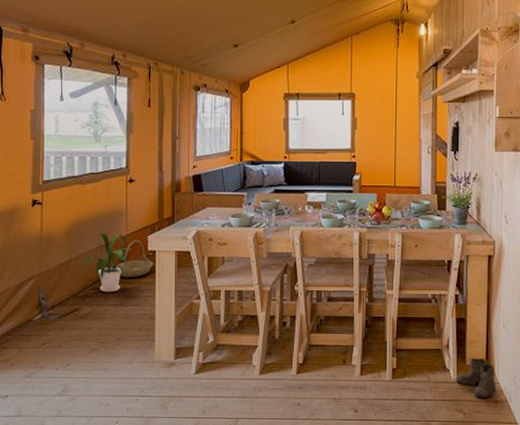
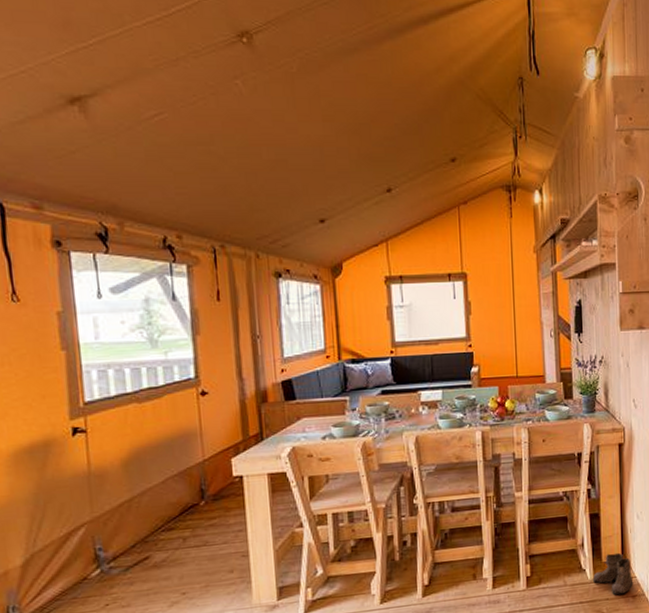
house plant: present [78,233,132,293] -> none [143,460,213,533]
basket: present [116,240,154,277] -> none [194,464,242,512]

